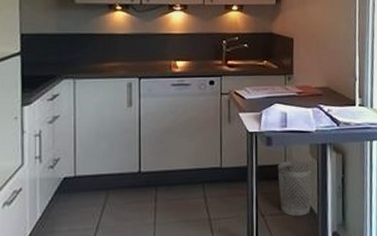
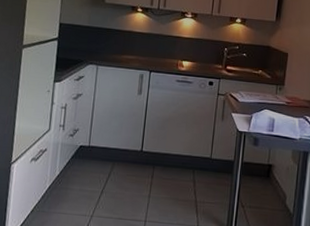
wastebasket: present [277,160,314,217] -> none [259,161,294,213]

